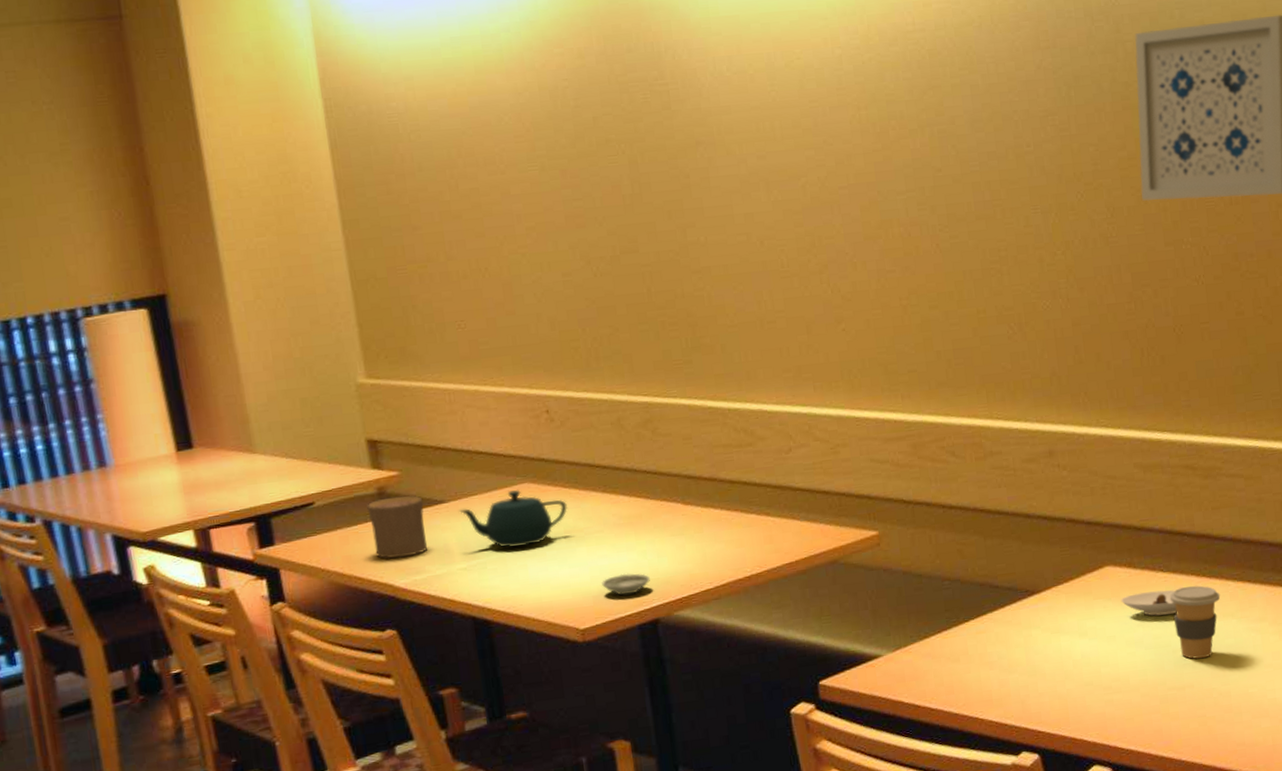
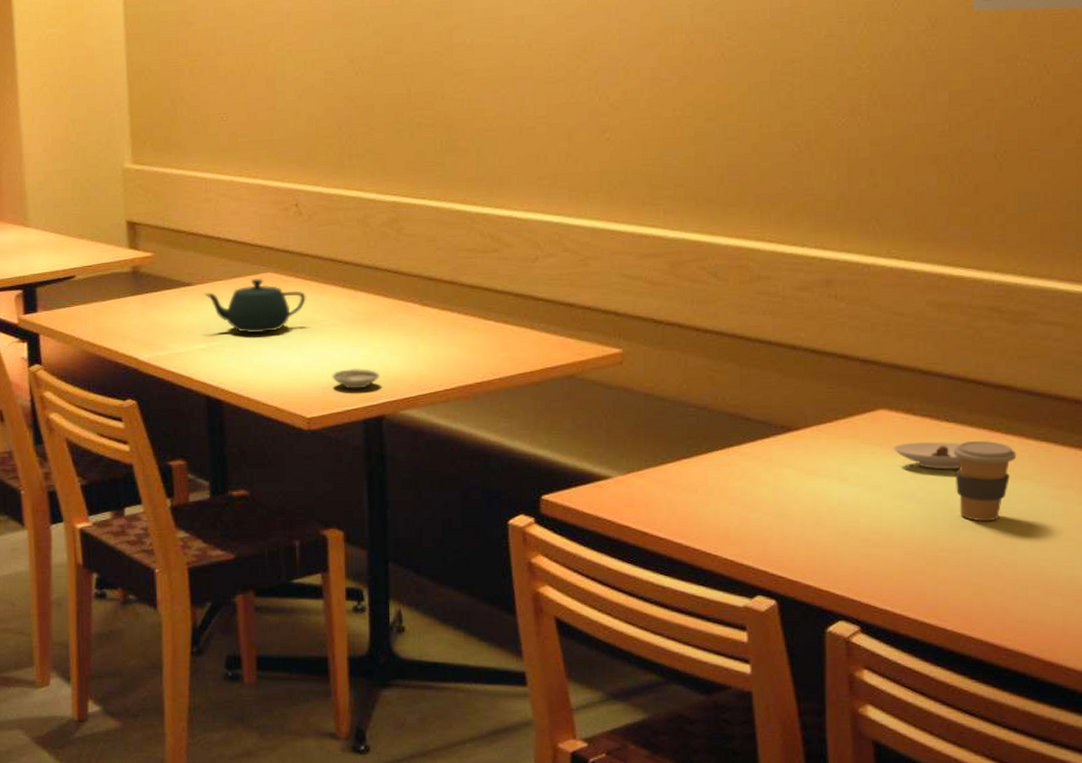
cup: present [367,495,428,559] -> none [121,276,172,334]

